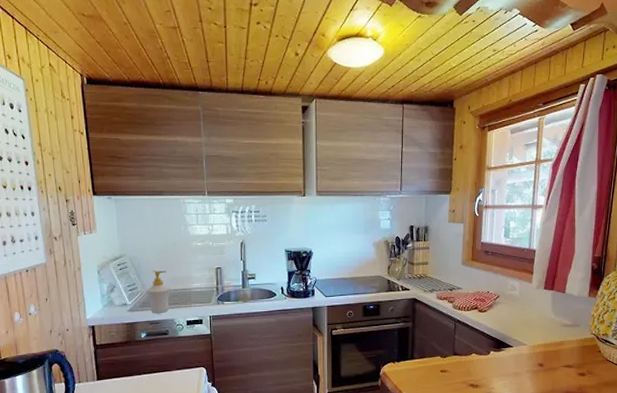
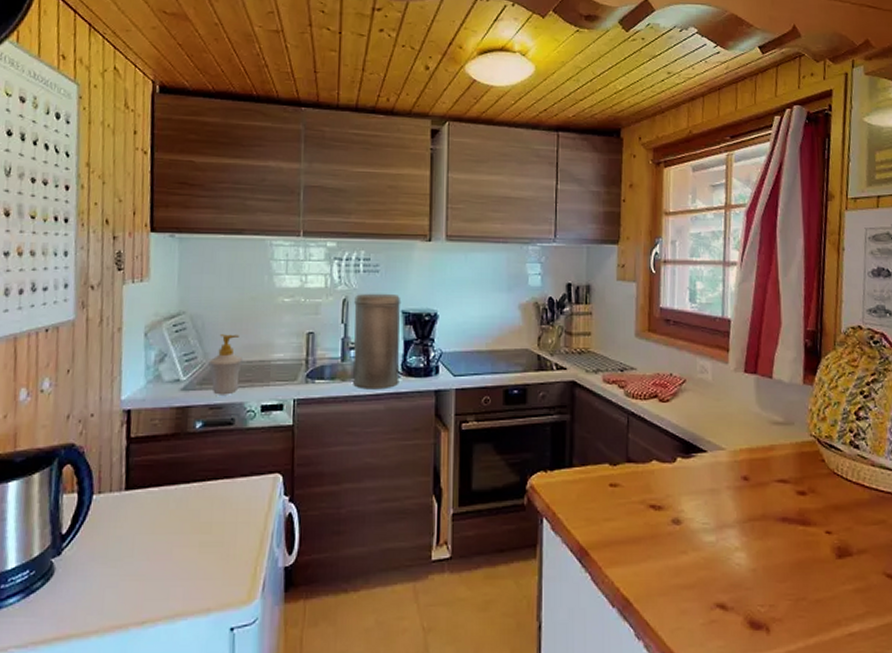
canister: none [249,237,286,308] -> present [352,293,401,390]

